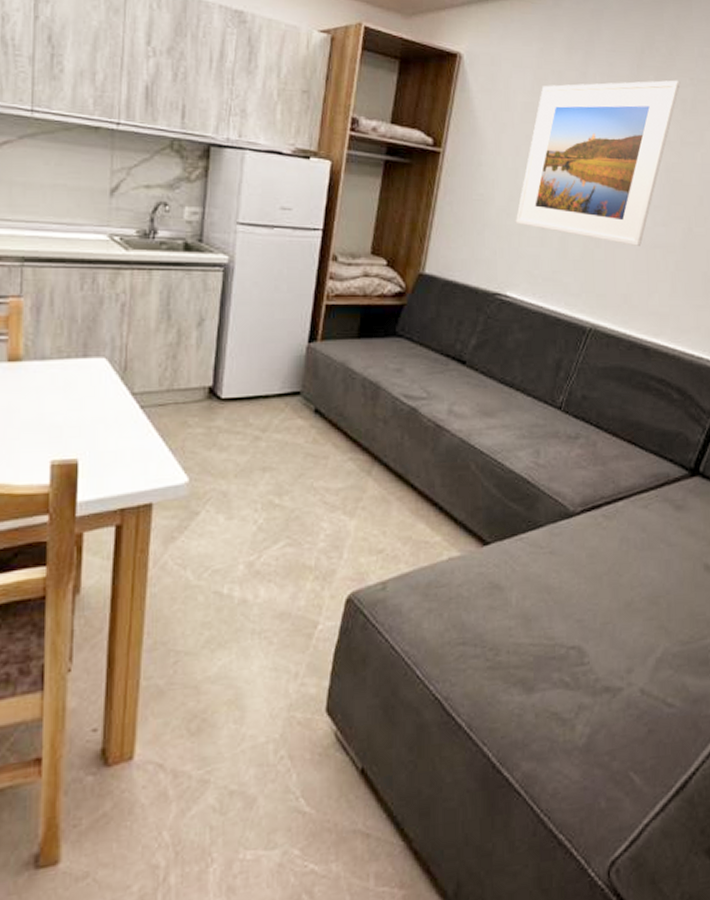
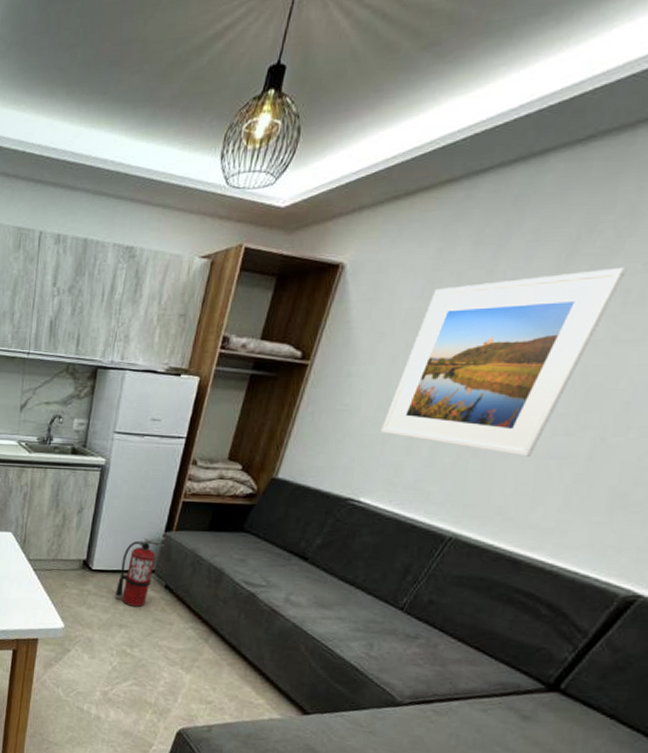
fire extinguisher: none [253,349,310,441] -> present [115,537,166,607]

